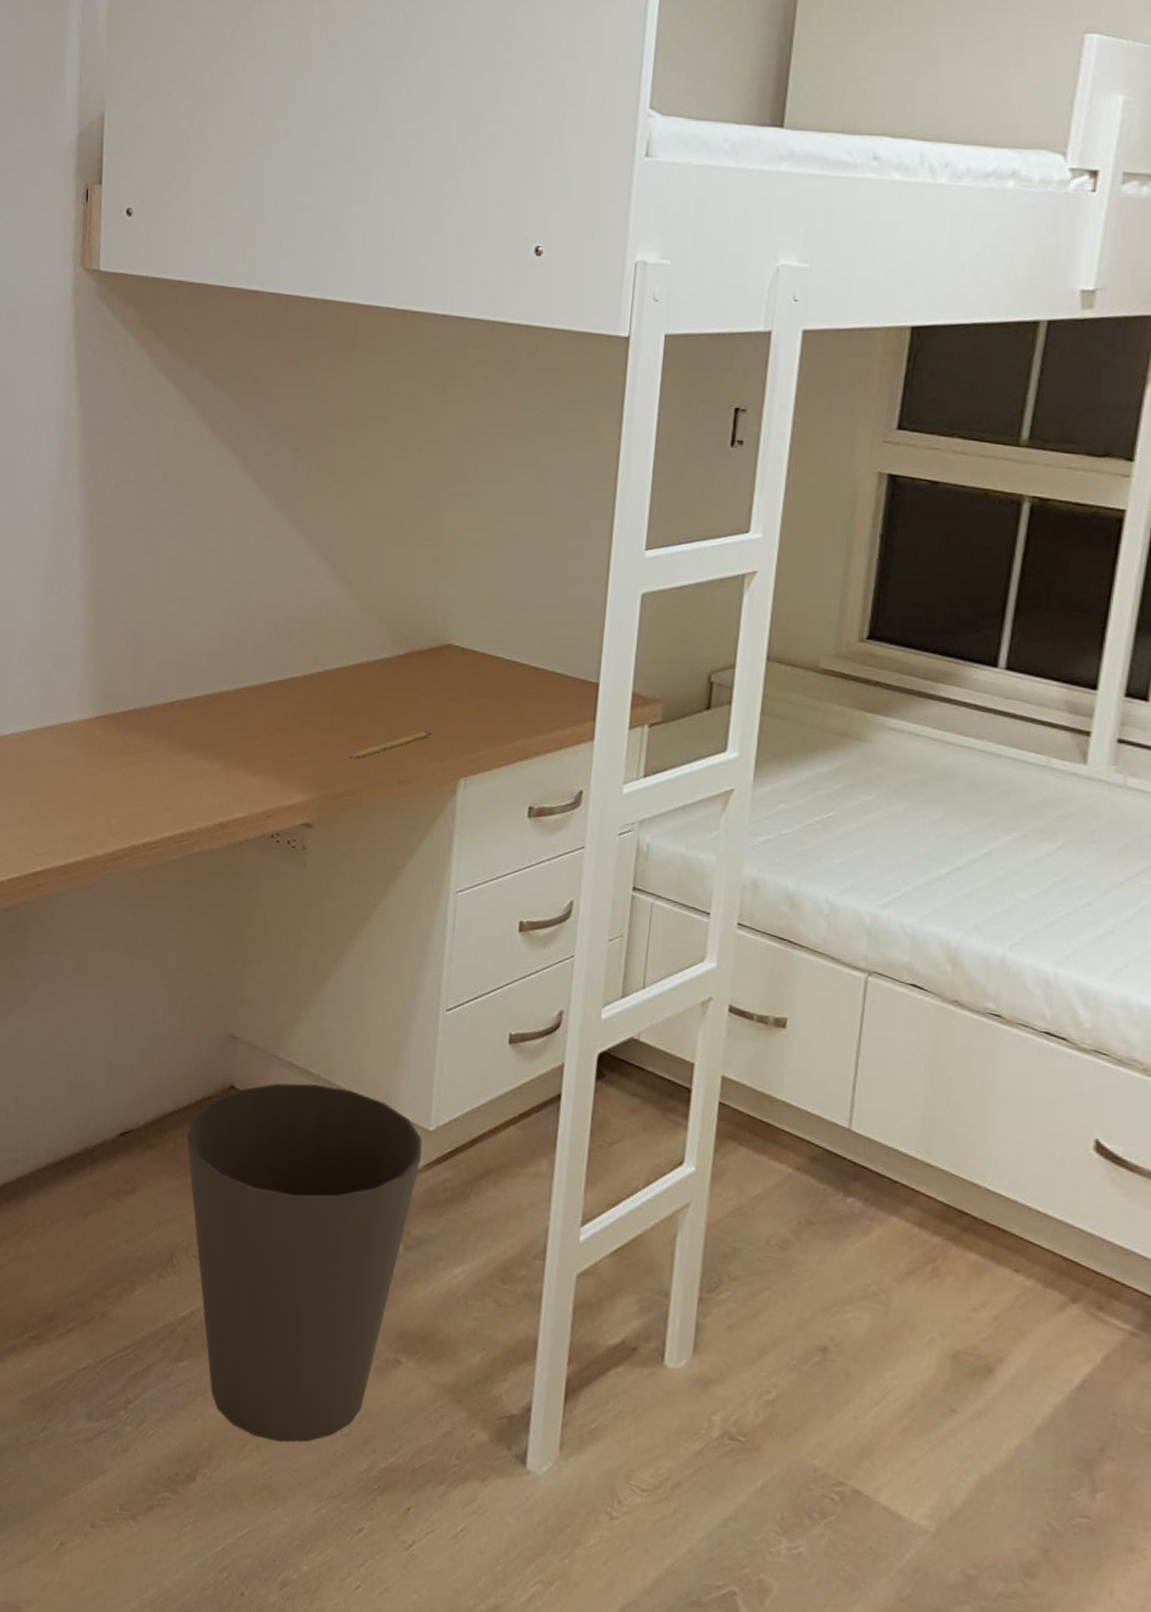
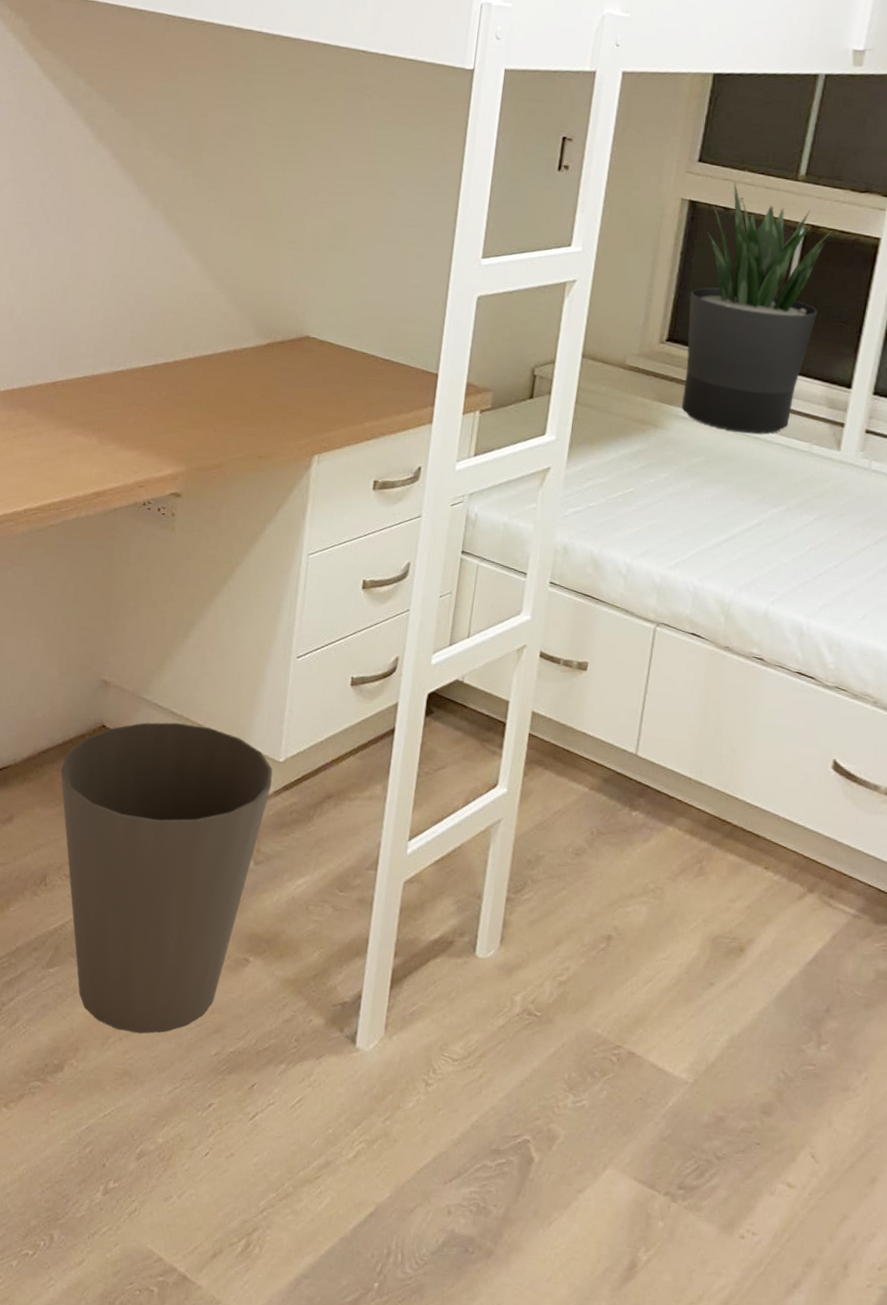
pencil: present [349,730,433,759] -> none [215,411,291,436]
planter: none [889,450,1064,745] -> present [682,181,832,433]

